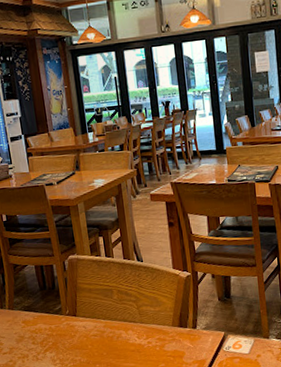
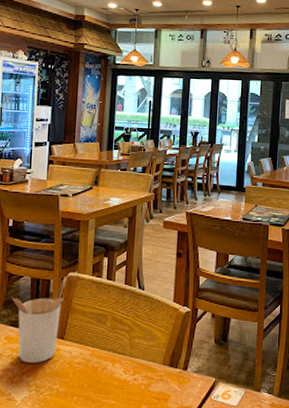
utensil holder: none [21,263,71,341] -> present [12,280,66,363]

